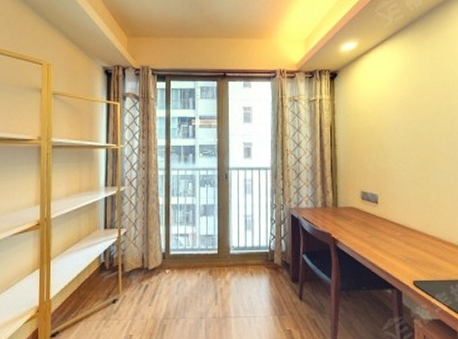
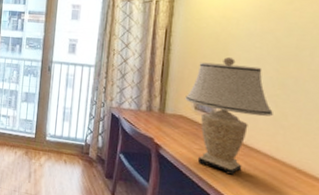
table lamp: none [353,148,420,256] -> present [185,57,273,175]

